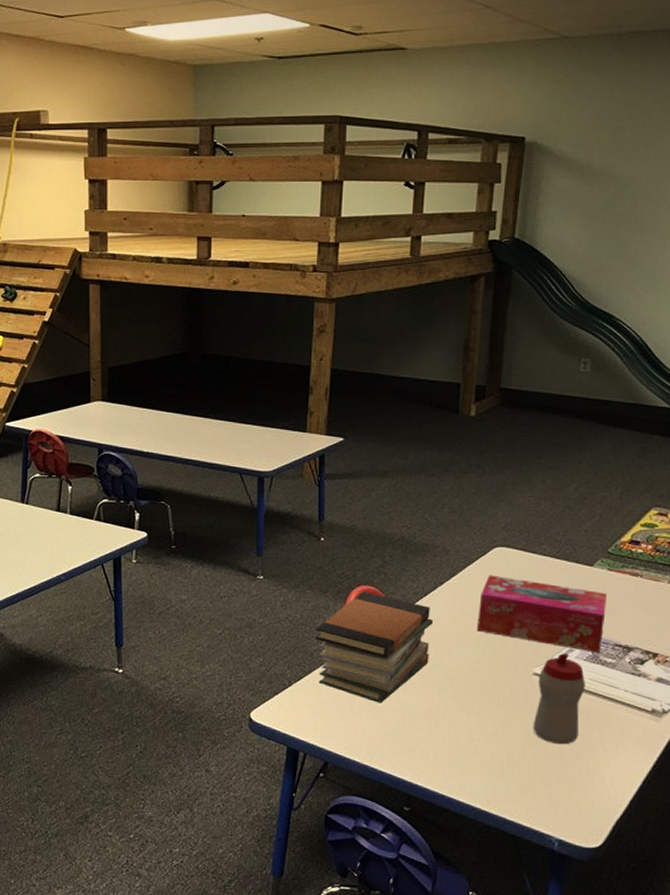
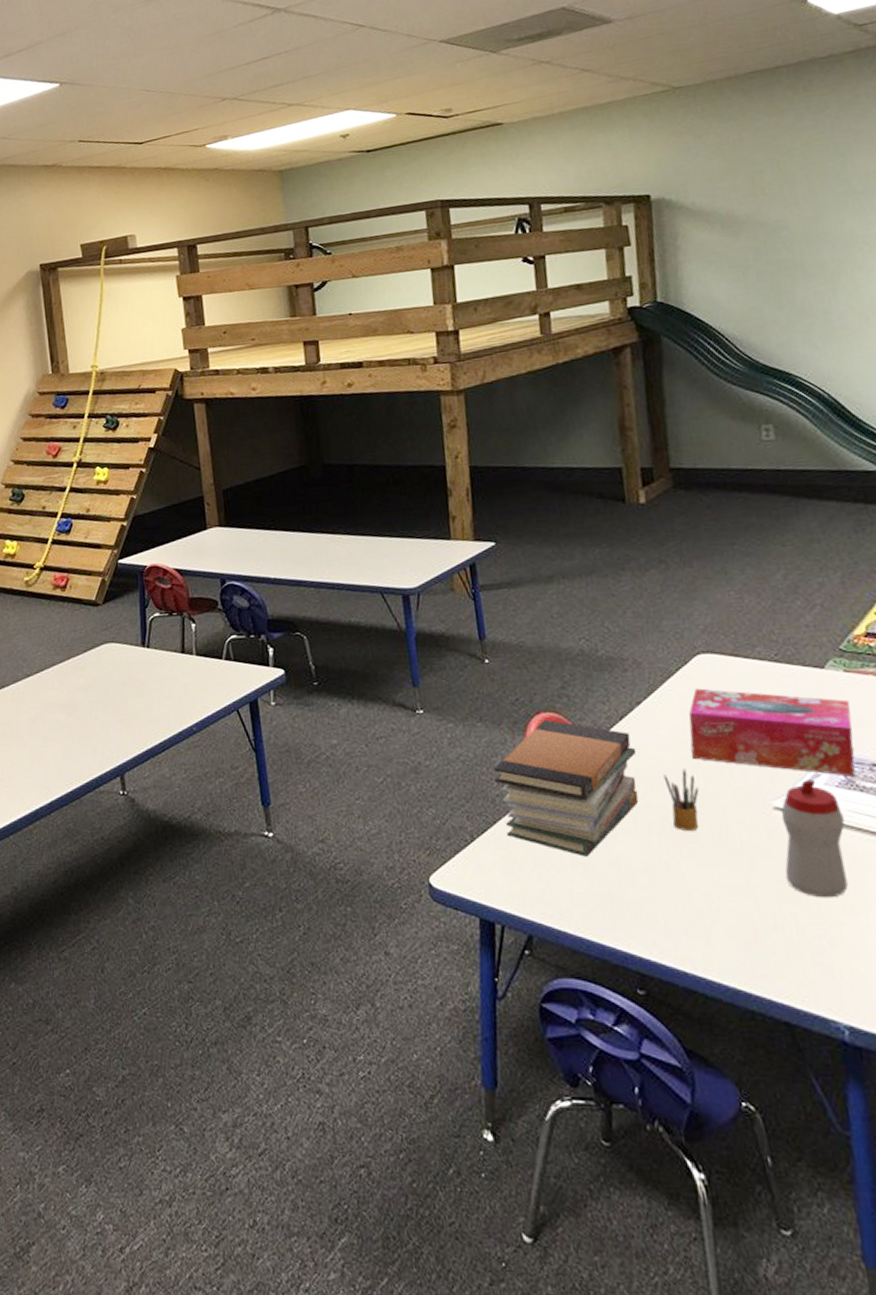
pencil box: none [452,639,478,687] -> present [663,769,700,831]

